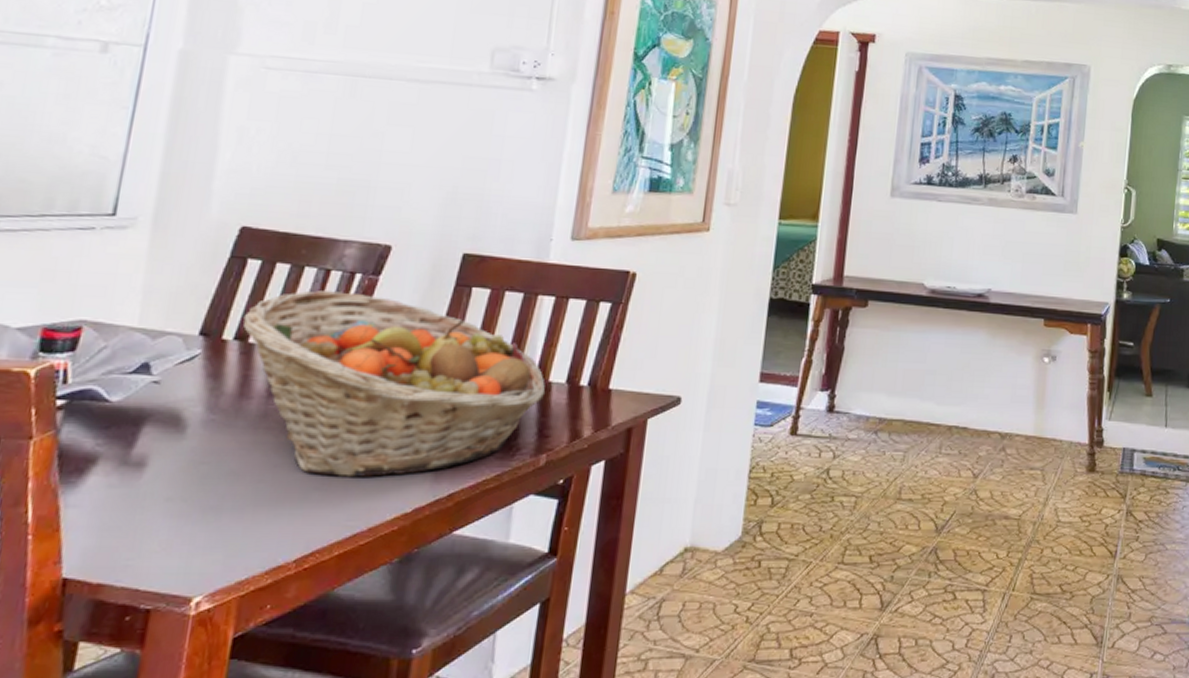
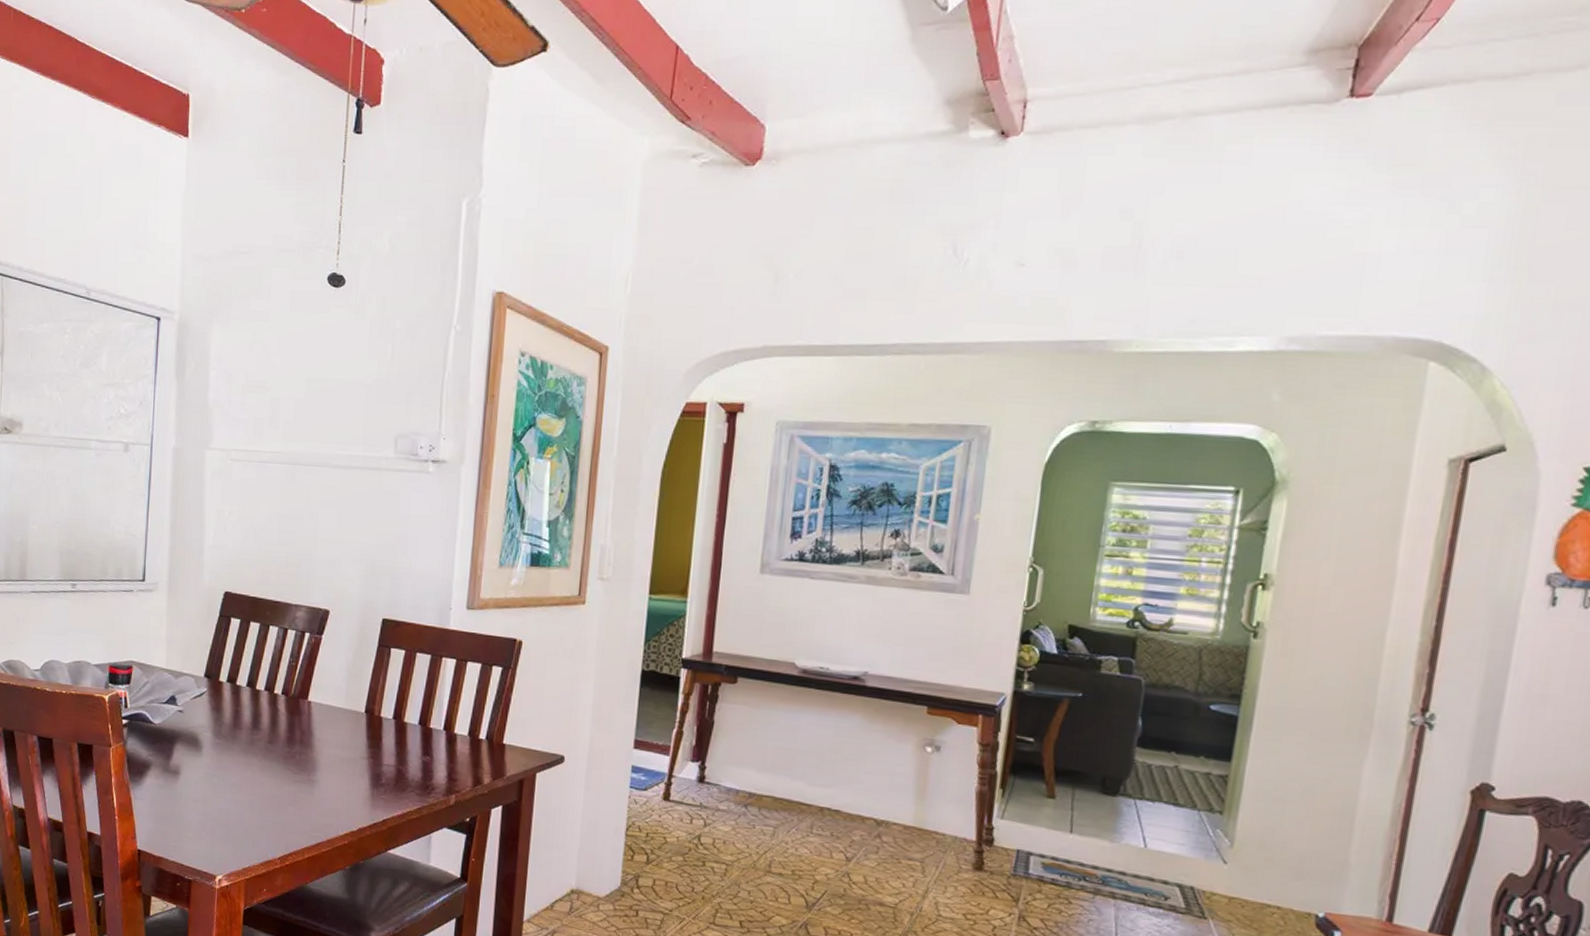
fruit basket: present [243,290,546,478] -> none [231,645,452,800]

